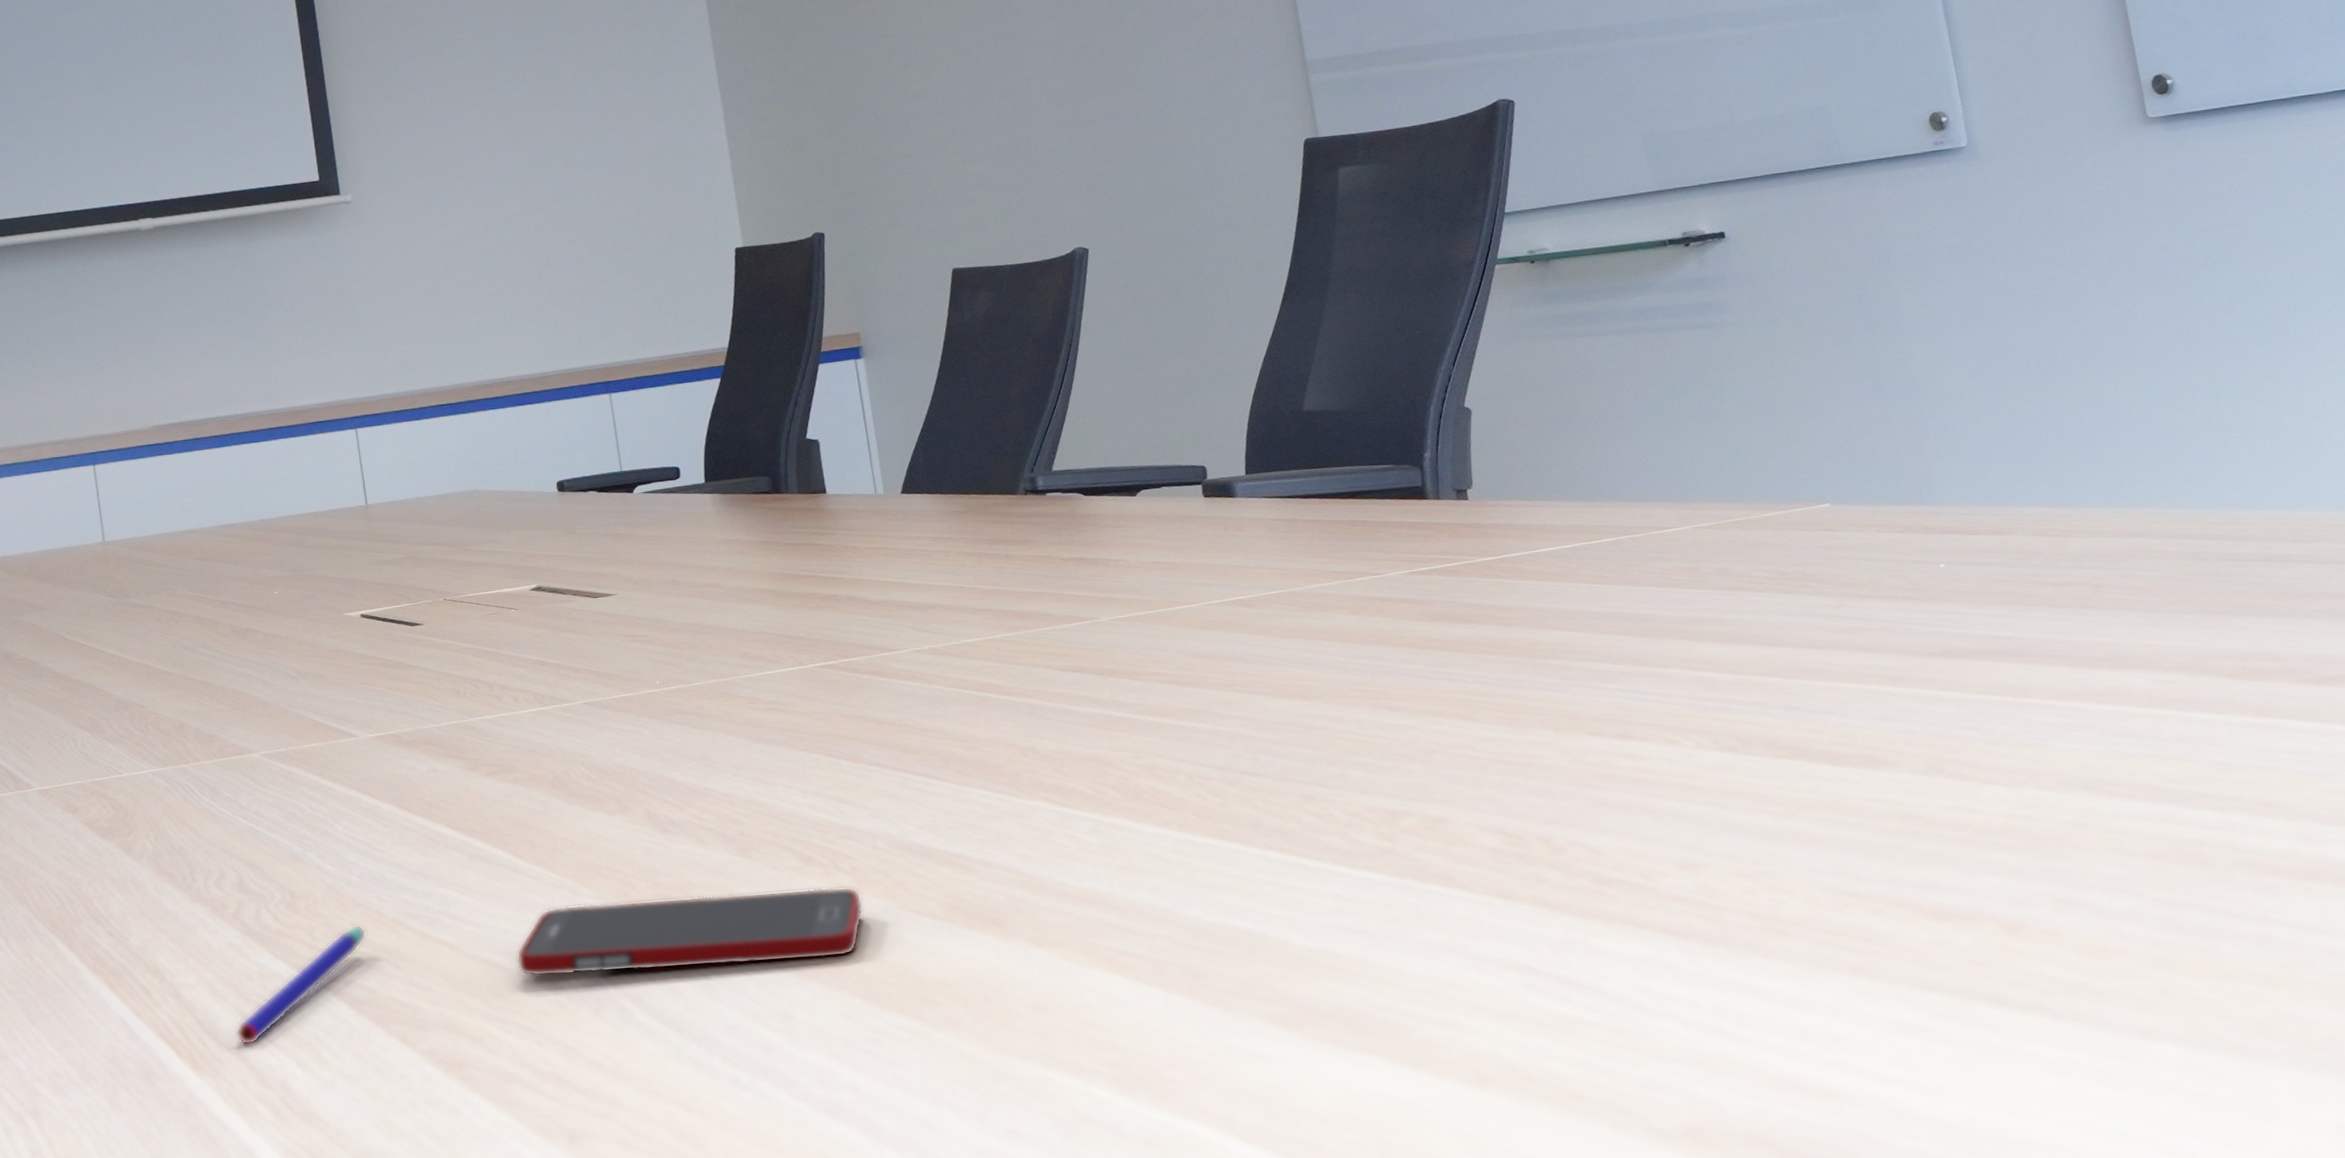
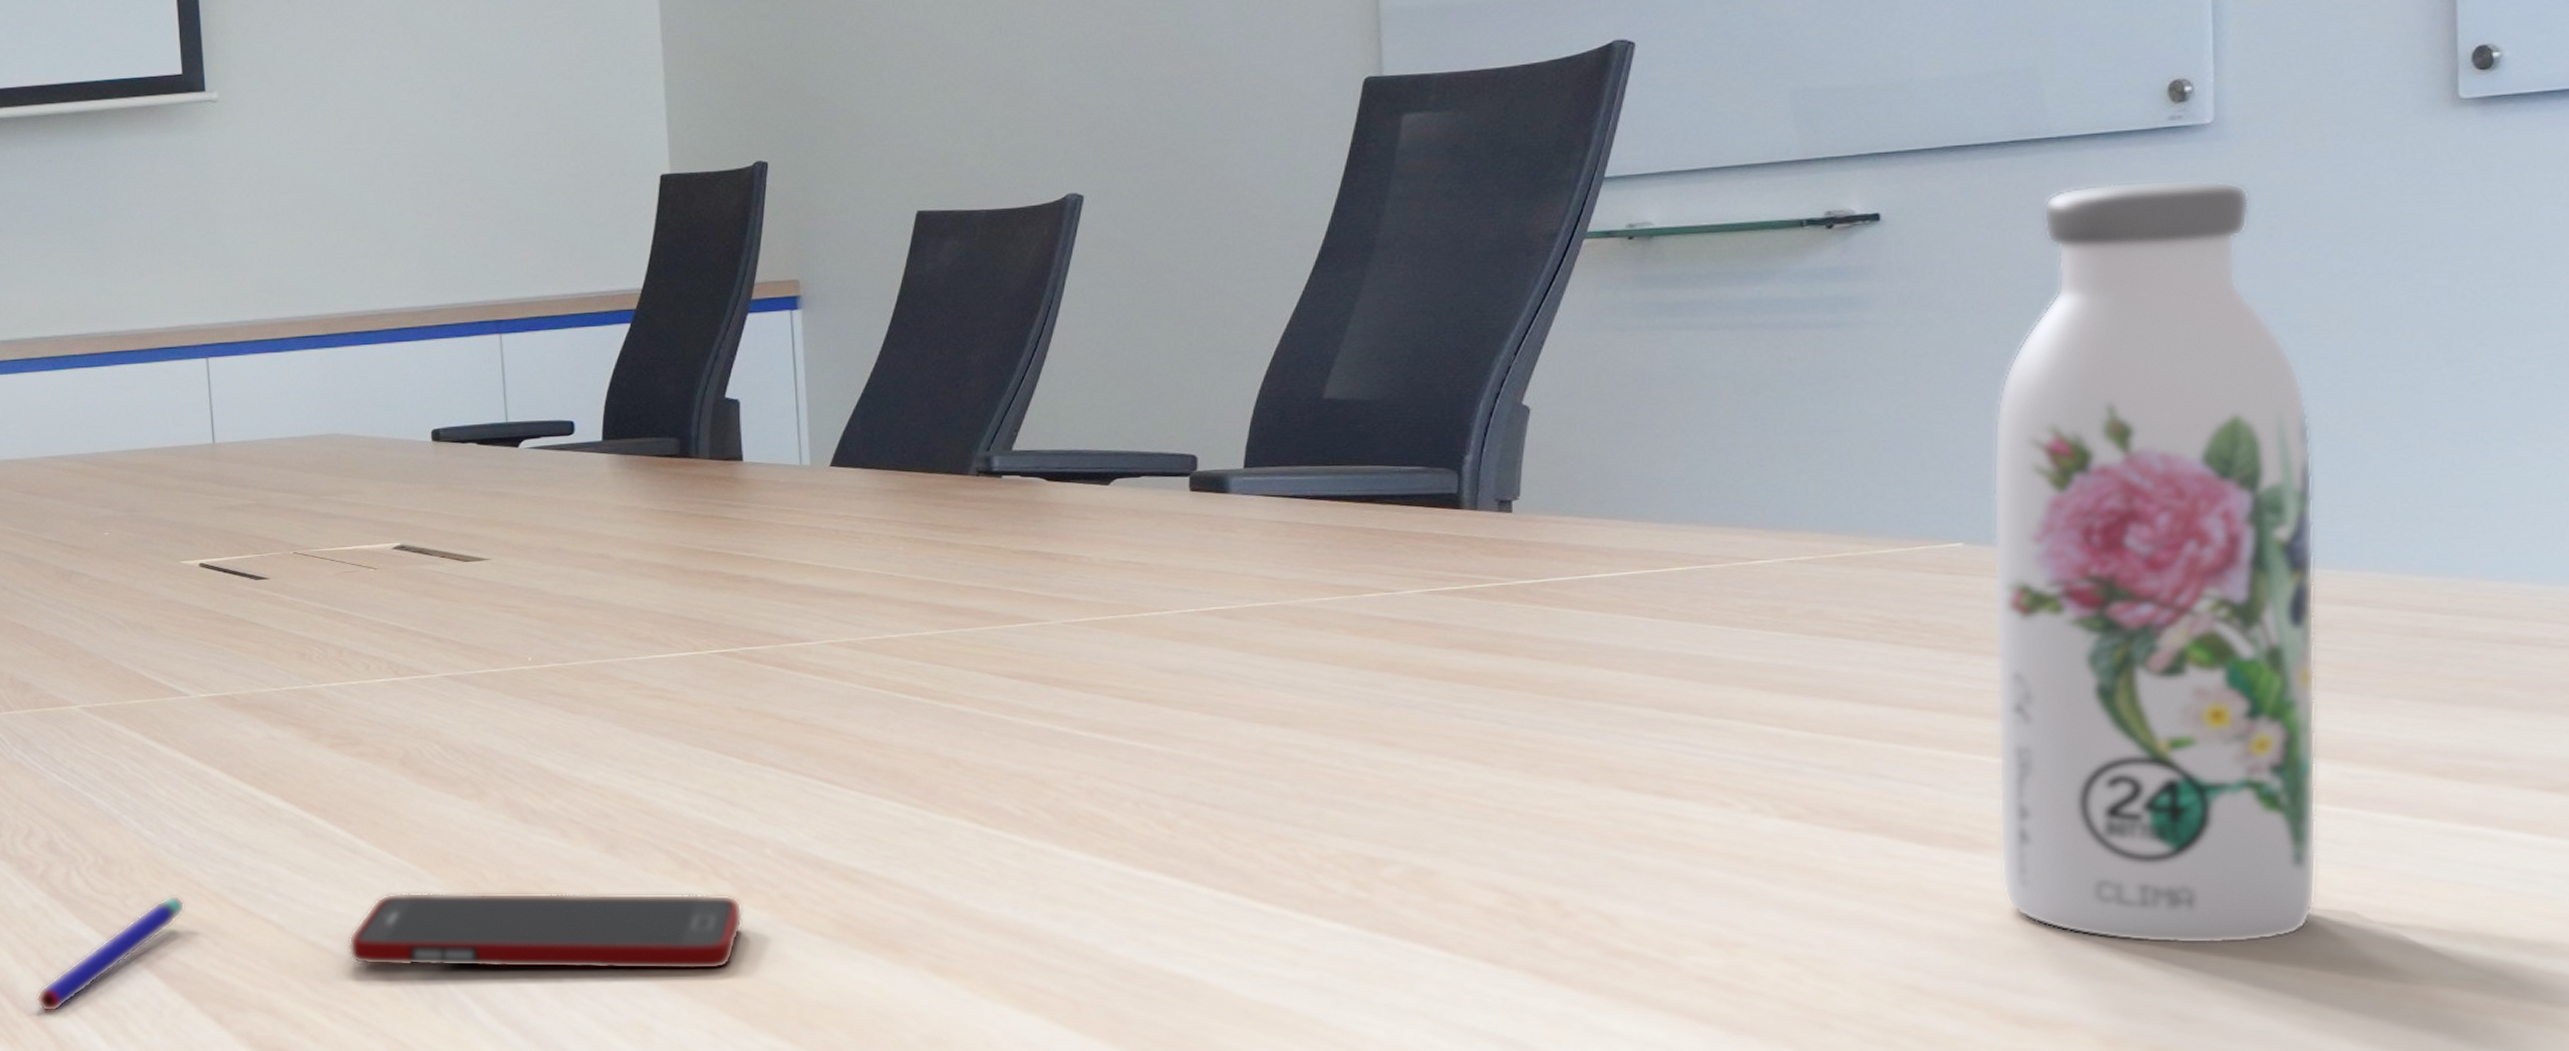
water bottle: none [1838,192,2153,839] -> present [1992,179,2318,944]

